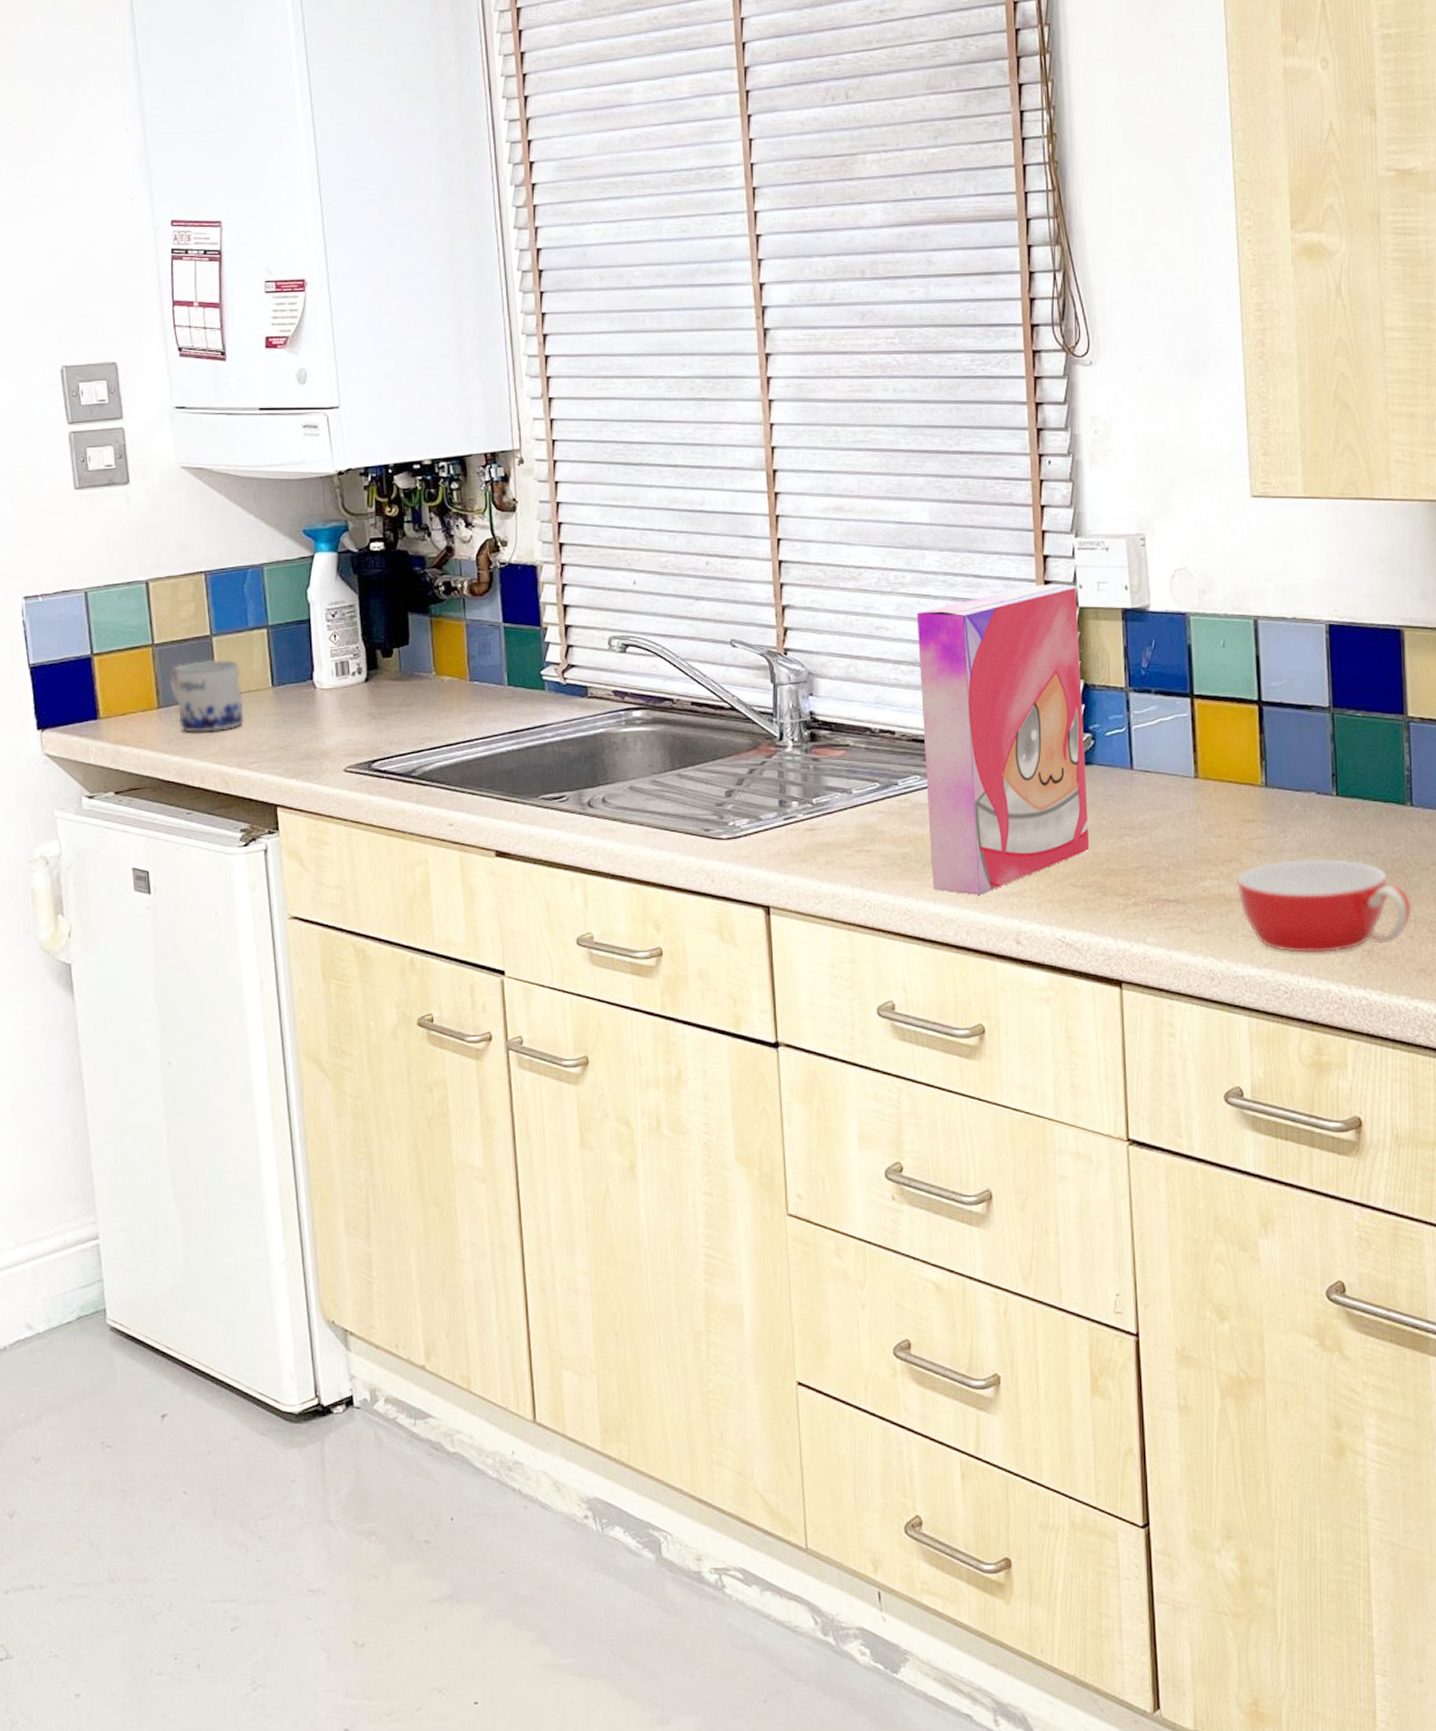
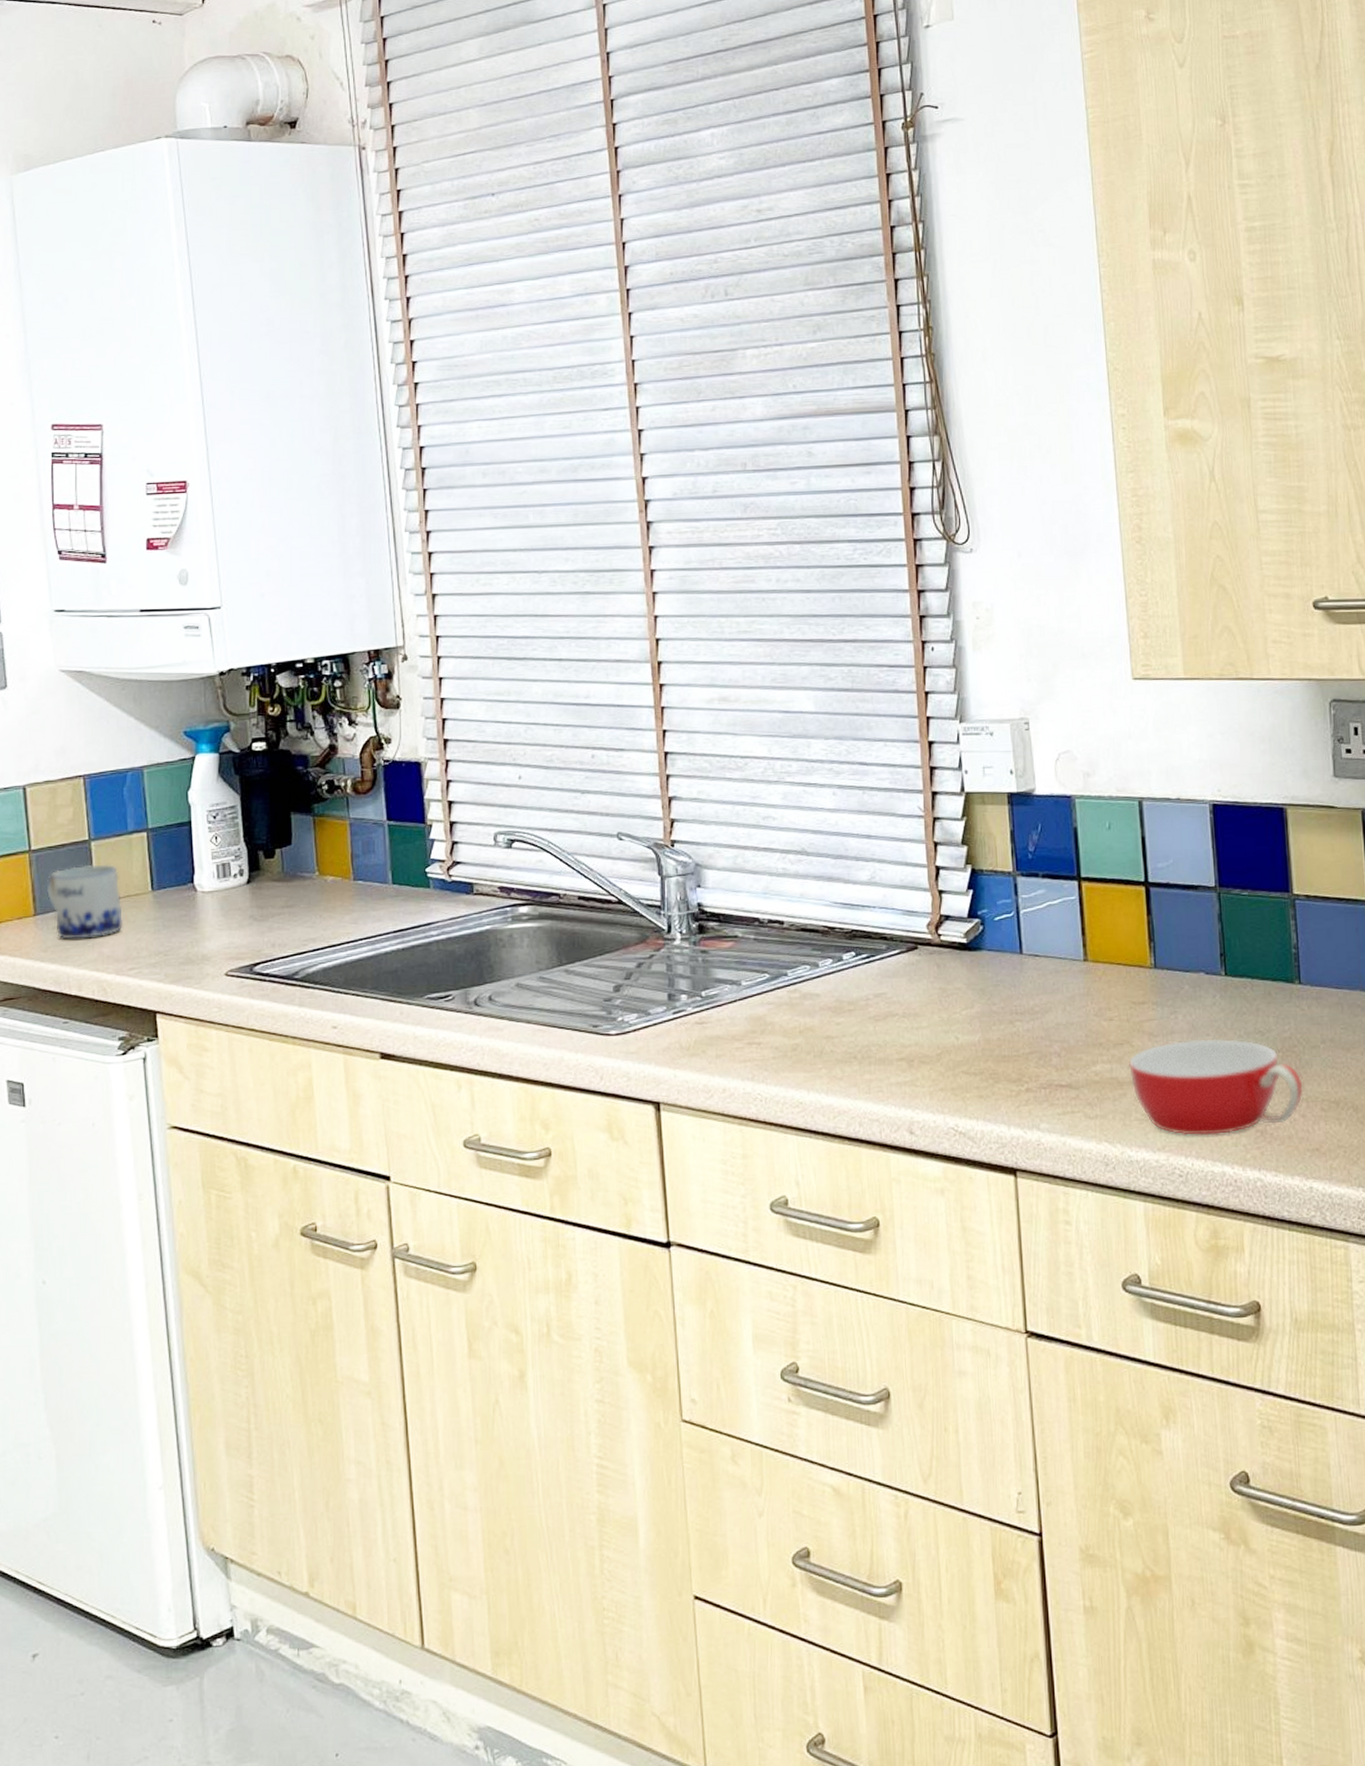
cereal box: present [916,584,1090,895] -> none [803,770,981,1085]

